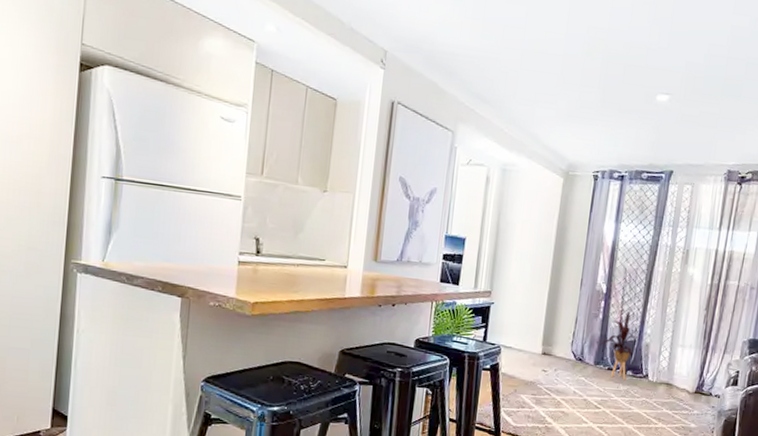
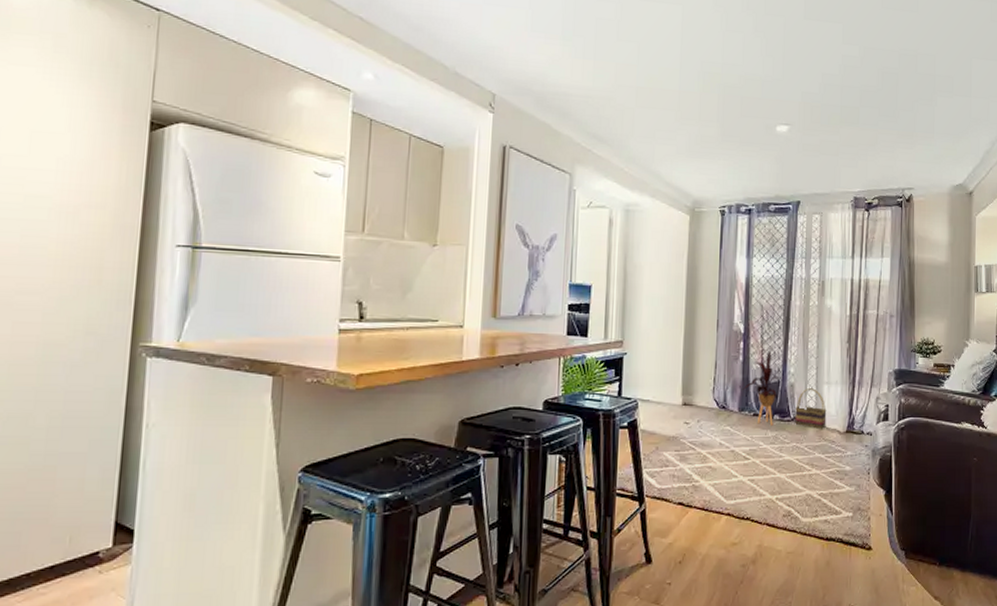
basket: none [646,349,679,388] -> present [795,388,827,429]

